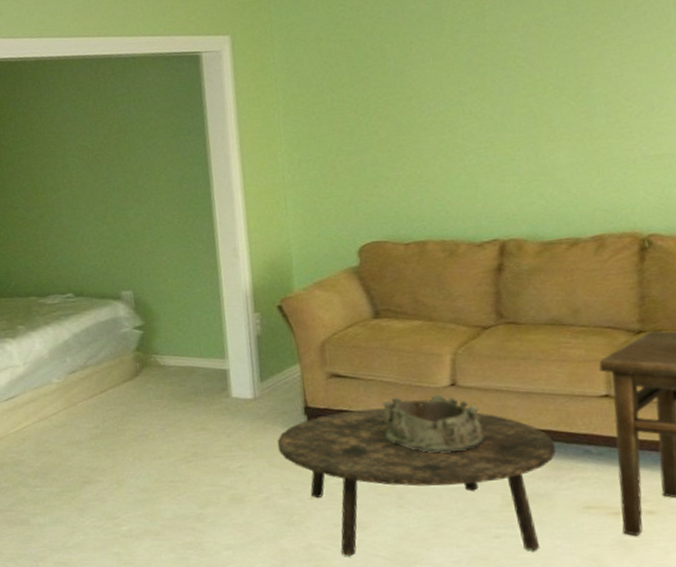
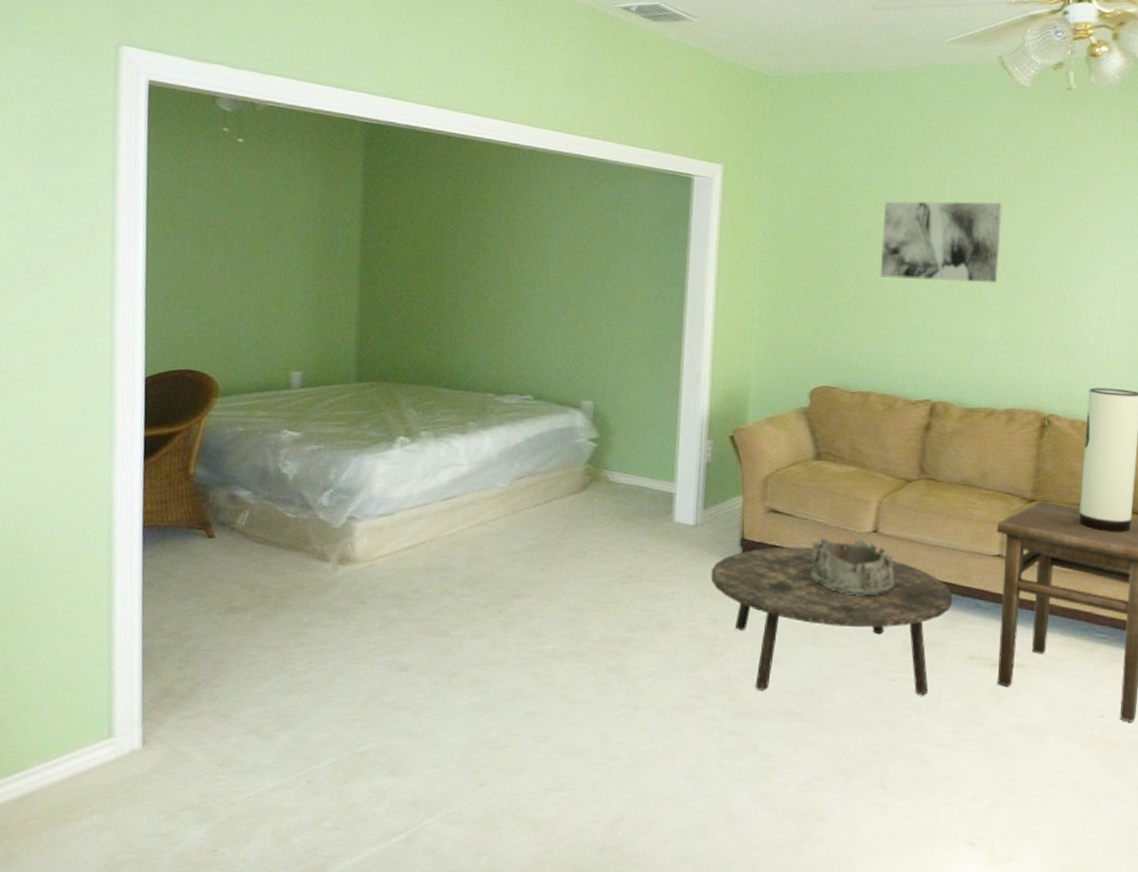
wall art: none [415,11,563,118] -> present [880,201,1002,284]

